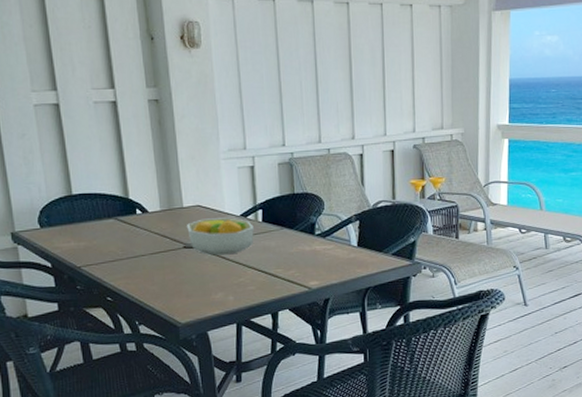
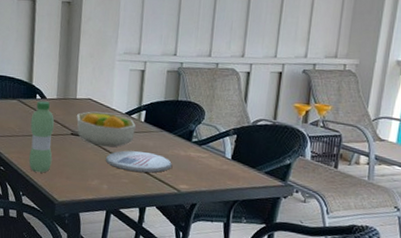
water bottle: none [134,215,167,296] -> present [28,101,55,173]
plate: none [226,253,299,277] -> present [105,150,173,173]

